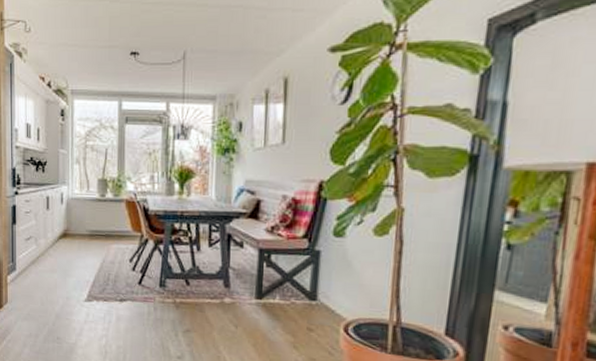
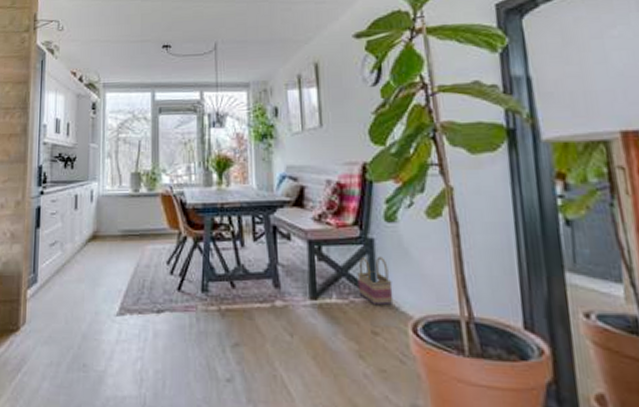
basket: none [300,266,332,308] -> present [357,256,394,306]

